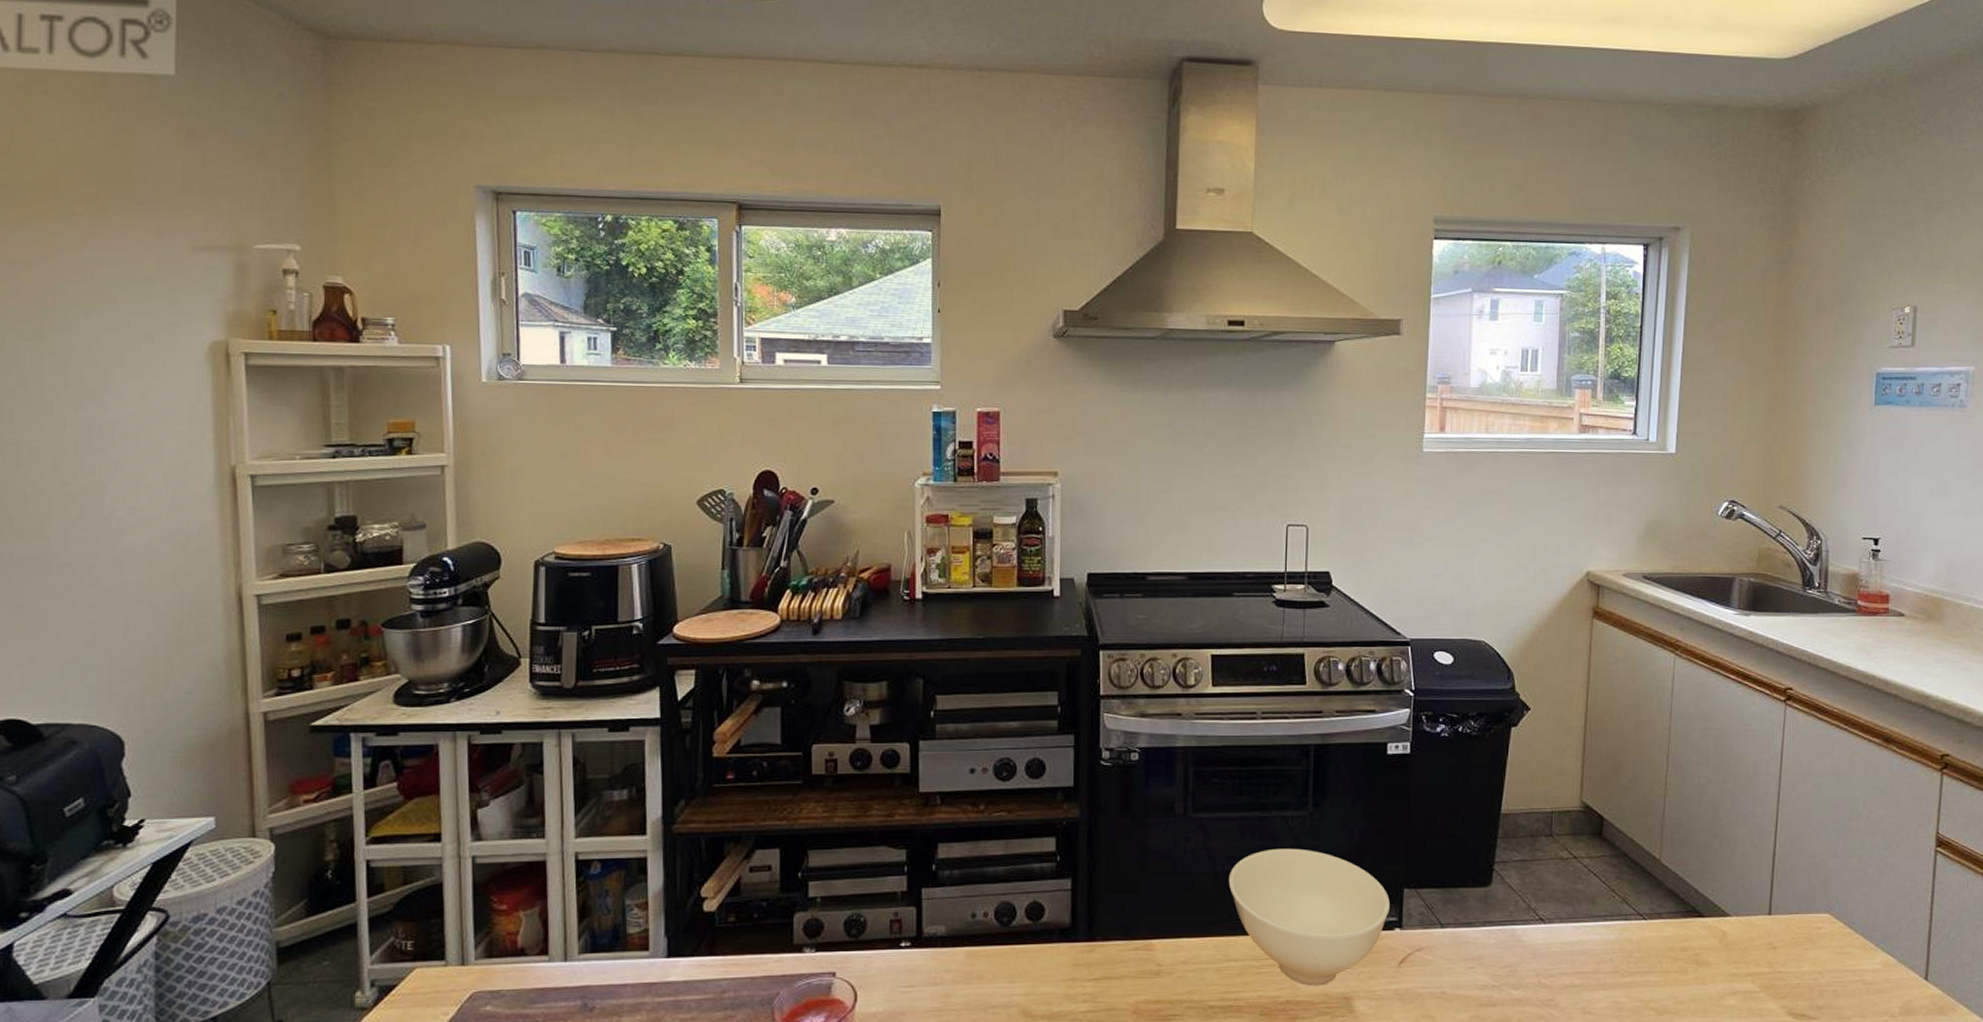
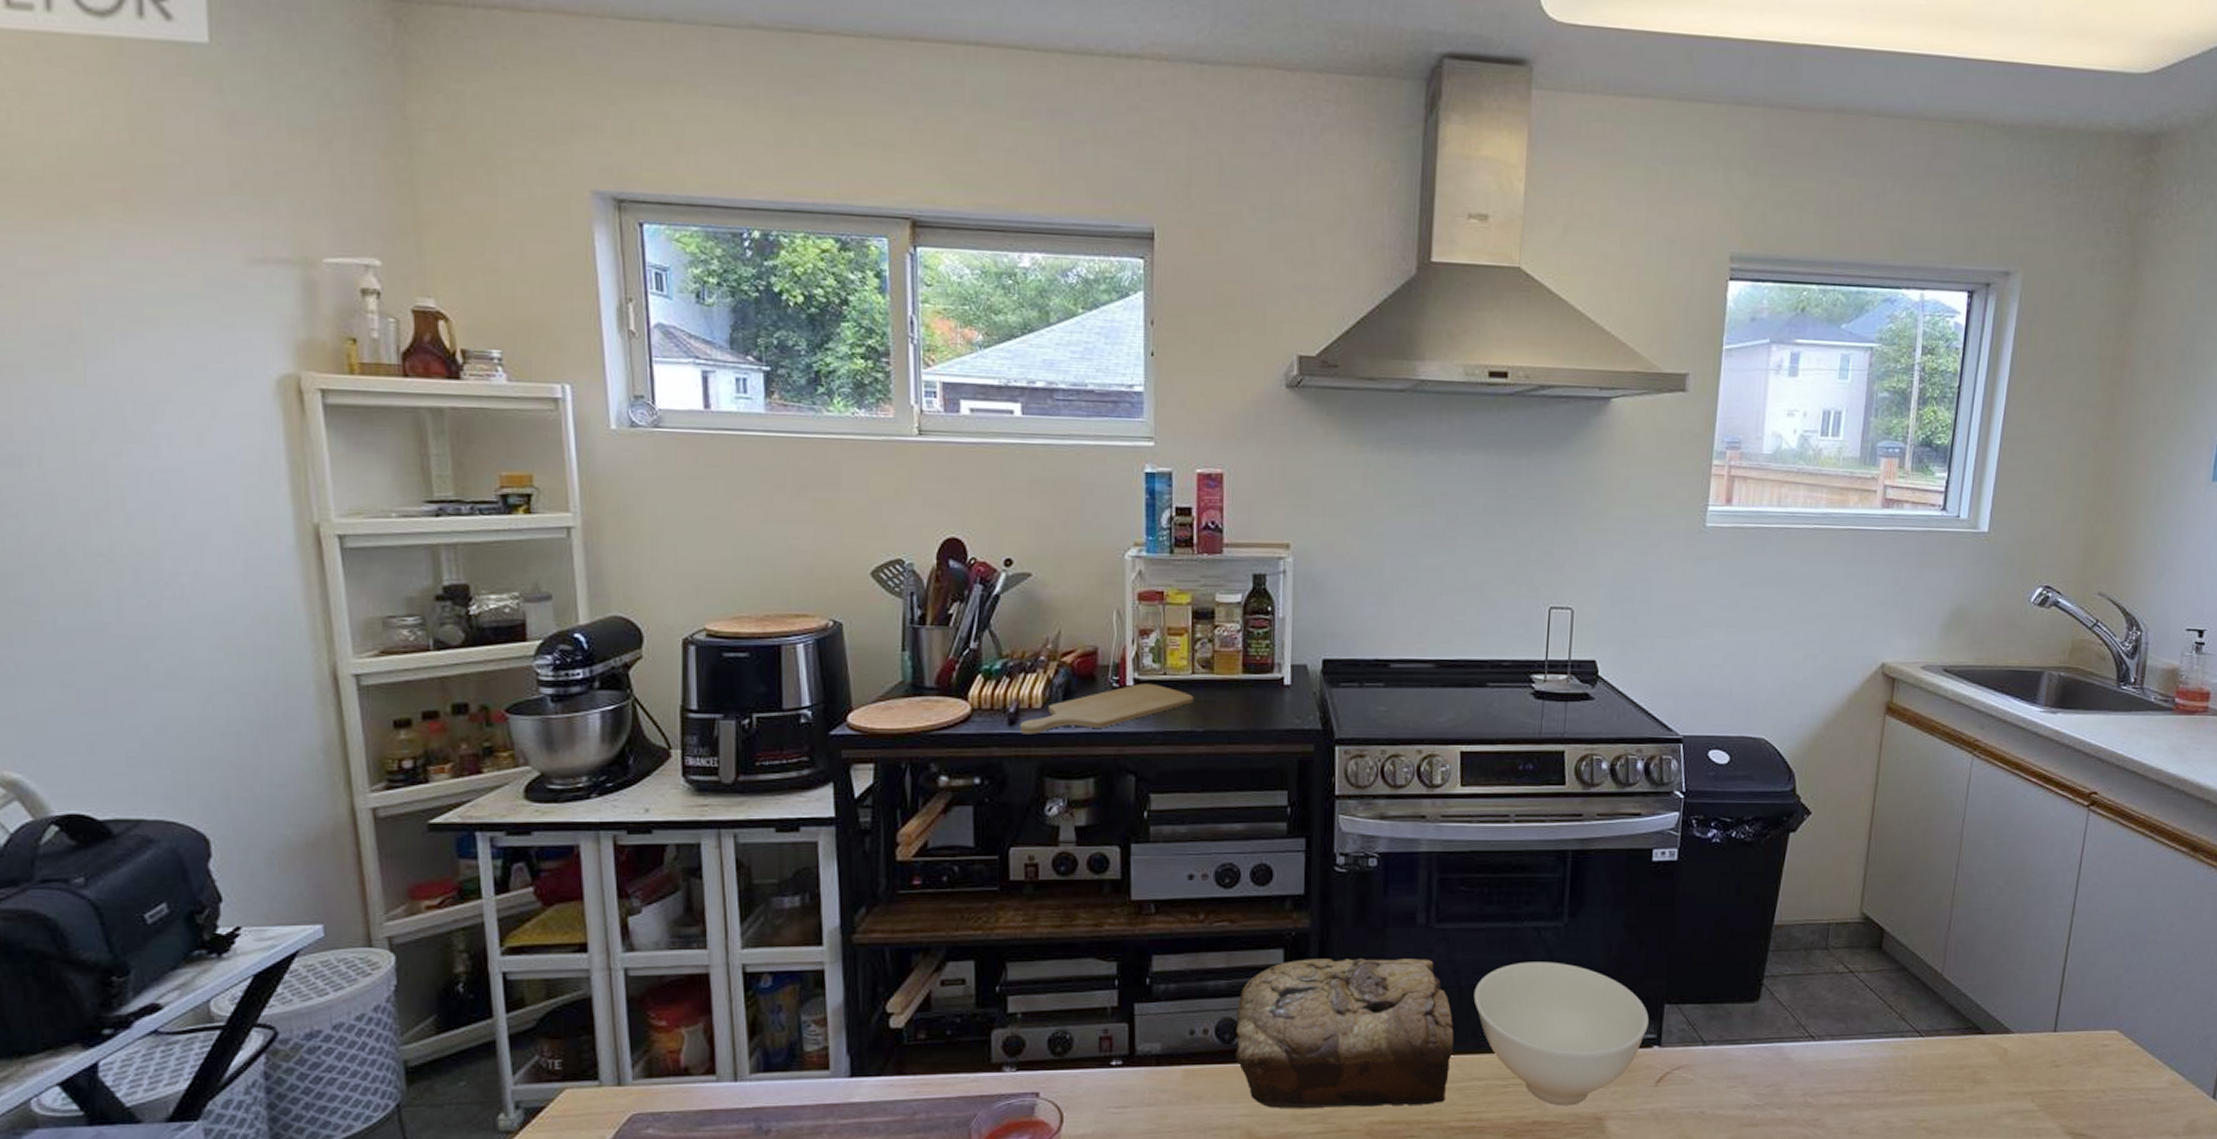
chopping board: none [823,595,975,642] -> present [1020,683,1194,734]
bread loaf: none [1012,846,1211,989] -> present [1235,959,1454,1109]

